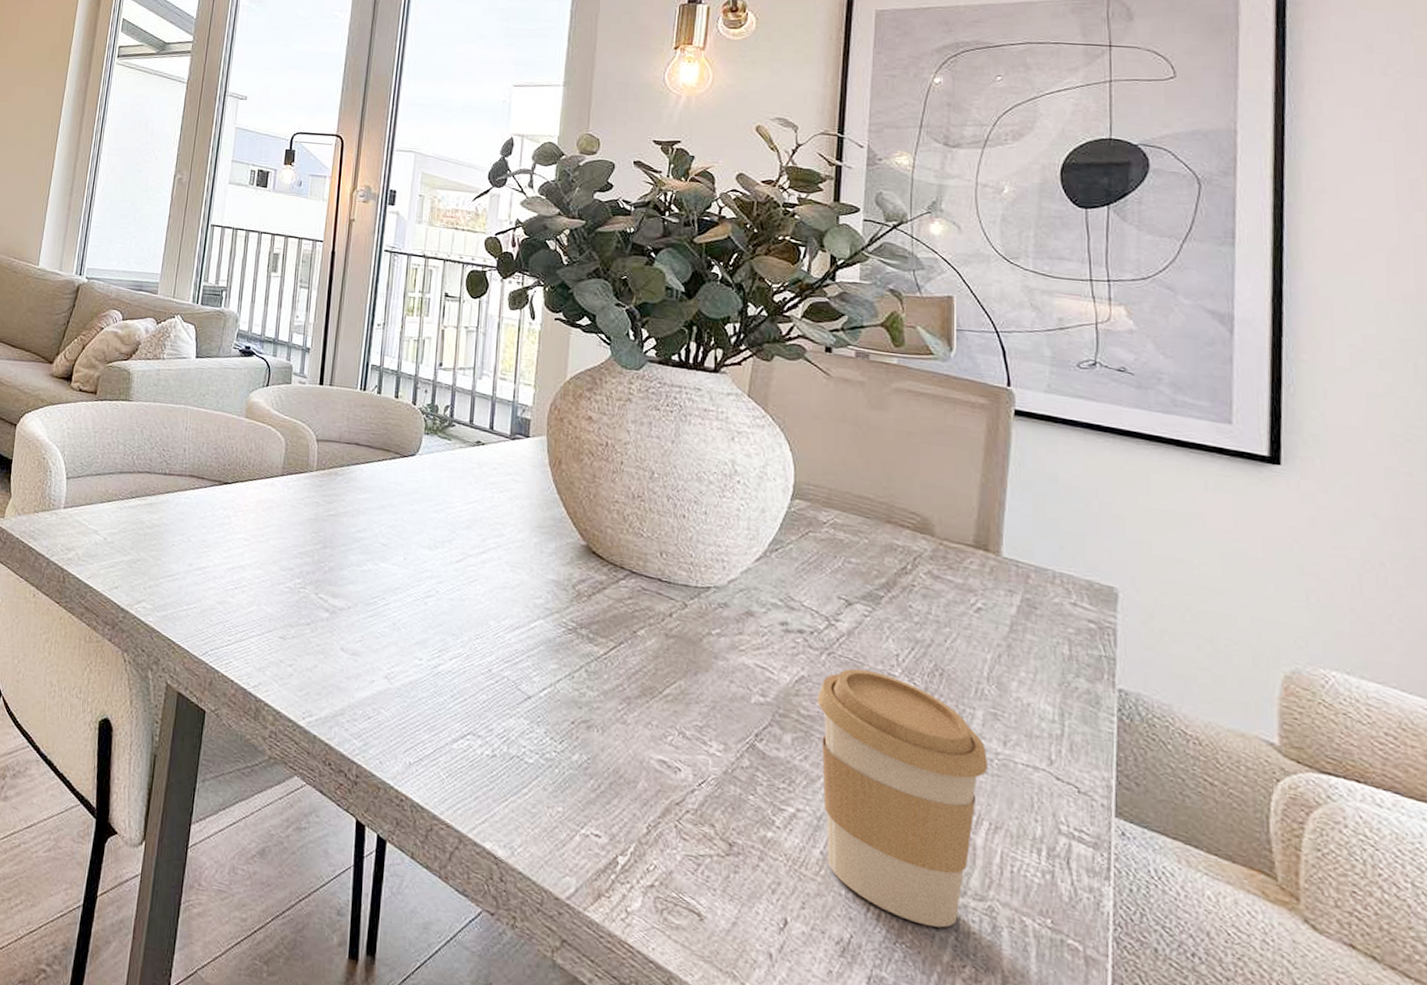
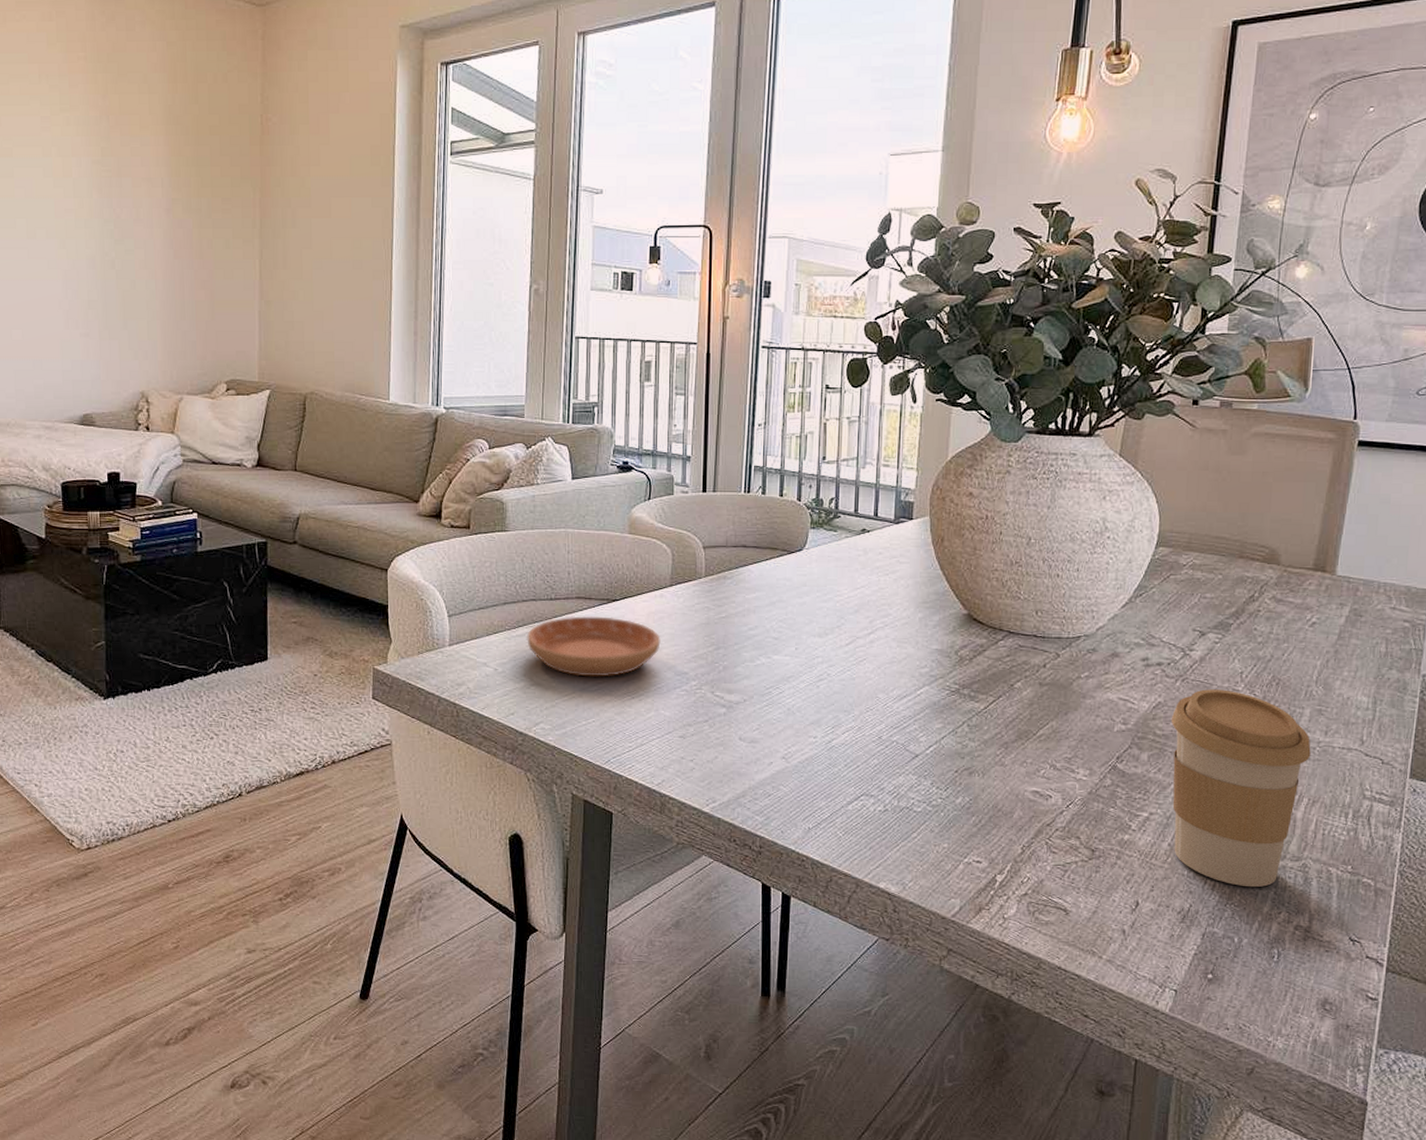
saucer: none [138,493,269,562] -> present [527,616,661,677]

